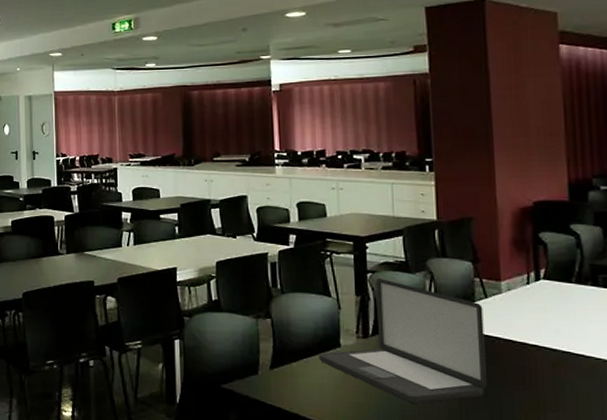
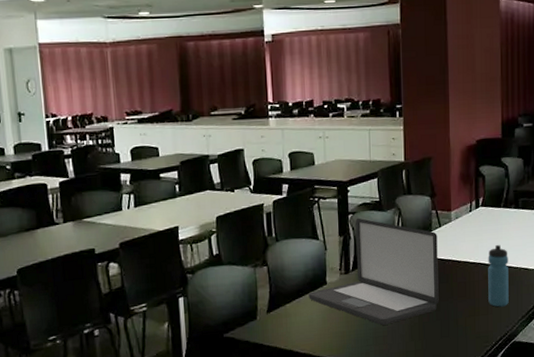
water bottle: none [555,328,589,405] -> present [488,245,509,307]

